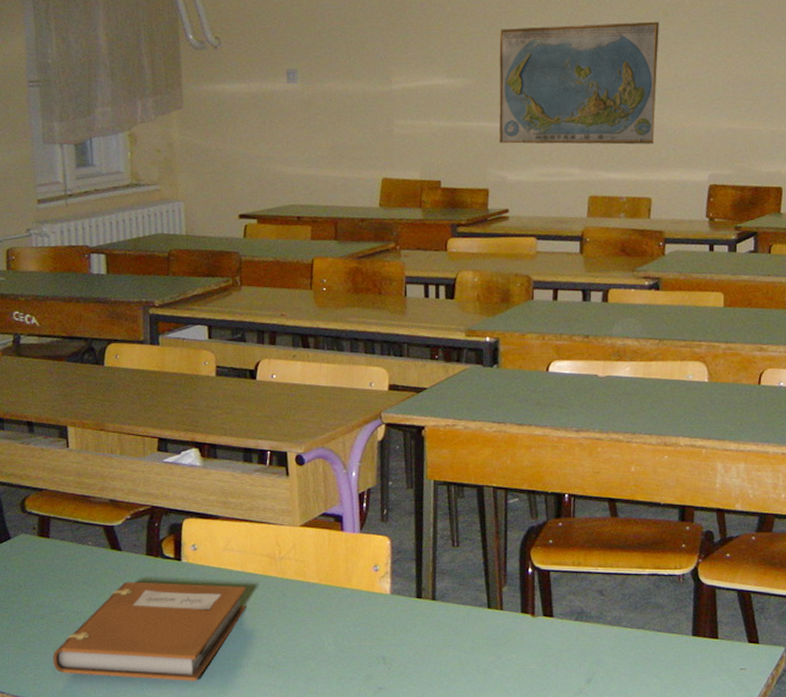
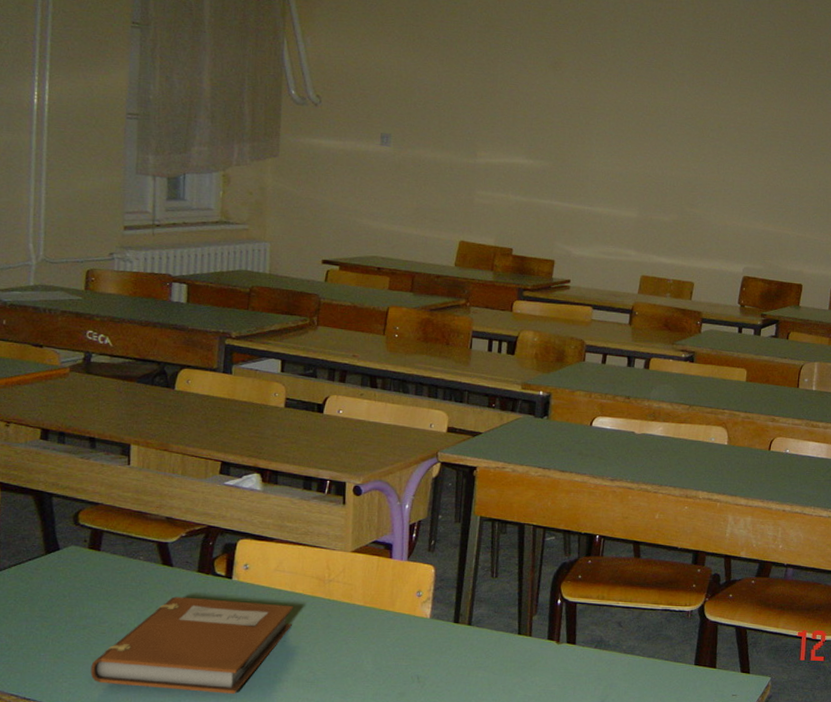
world map: present [498,22,660,145] -> none [567,121,715,236]

